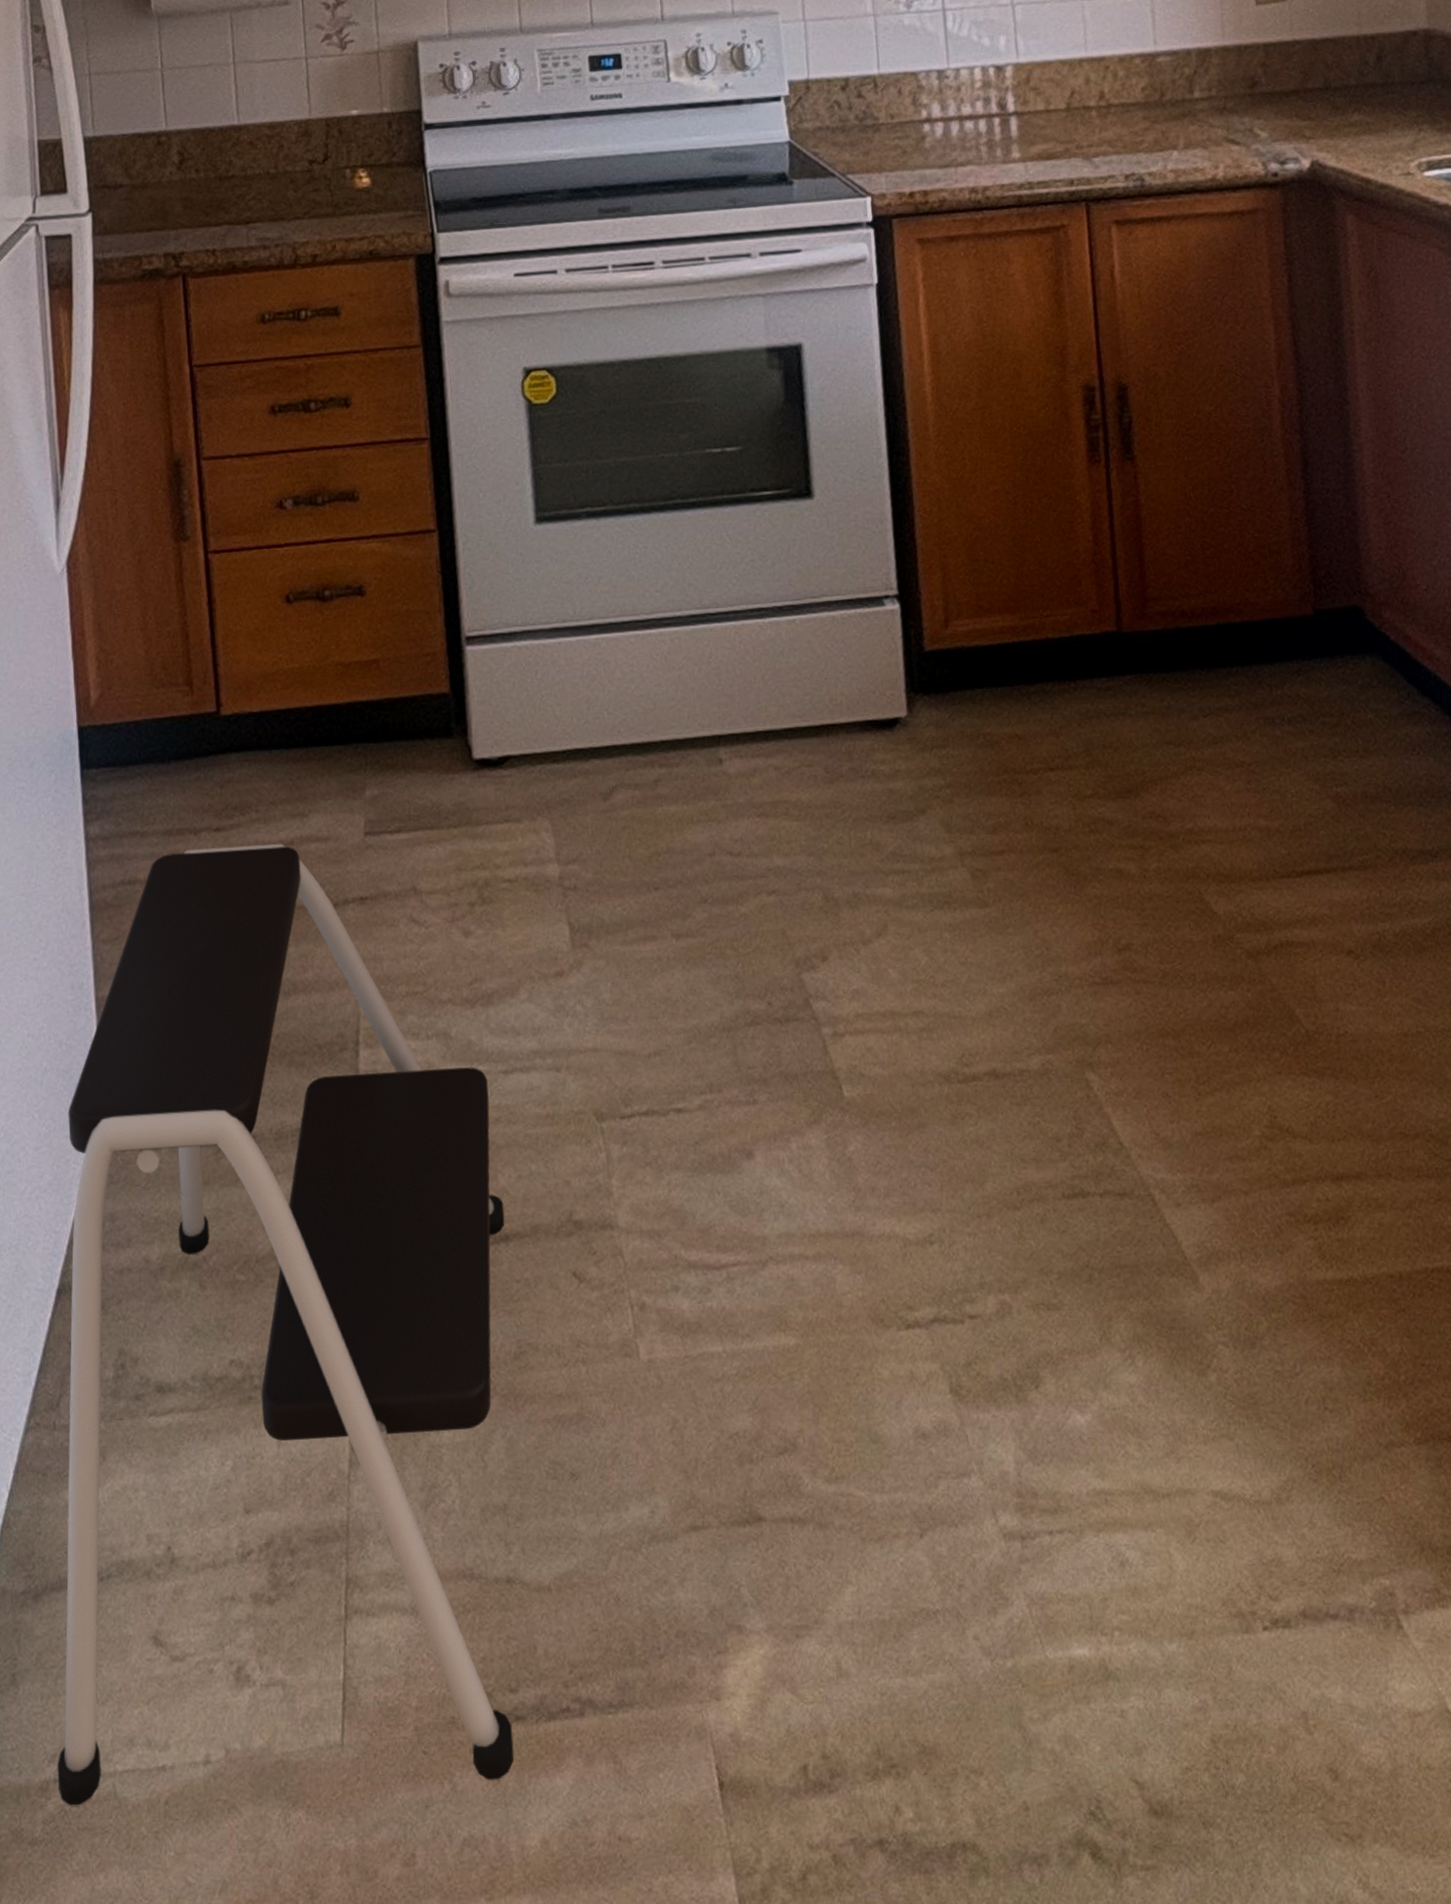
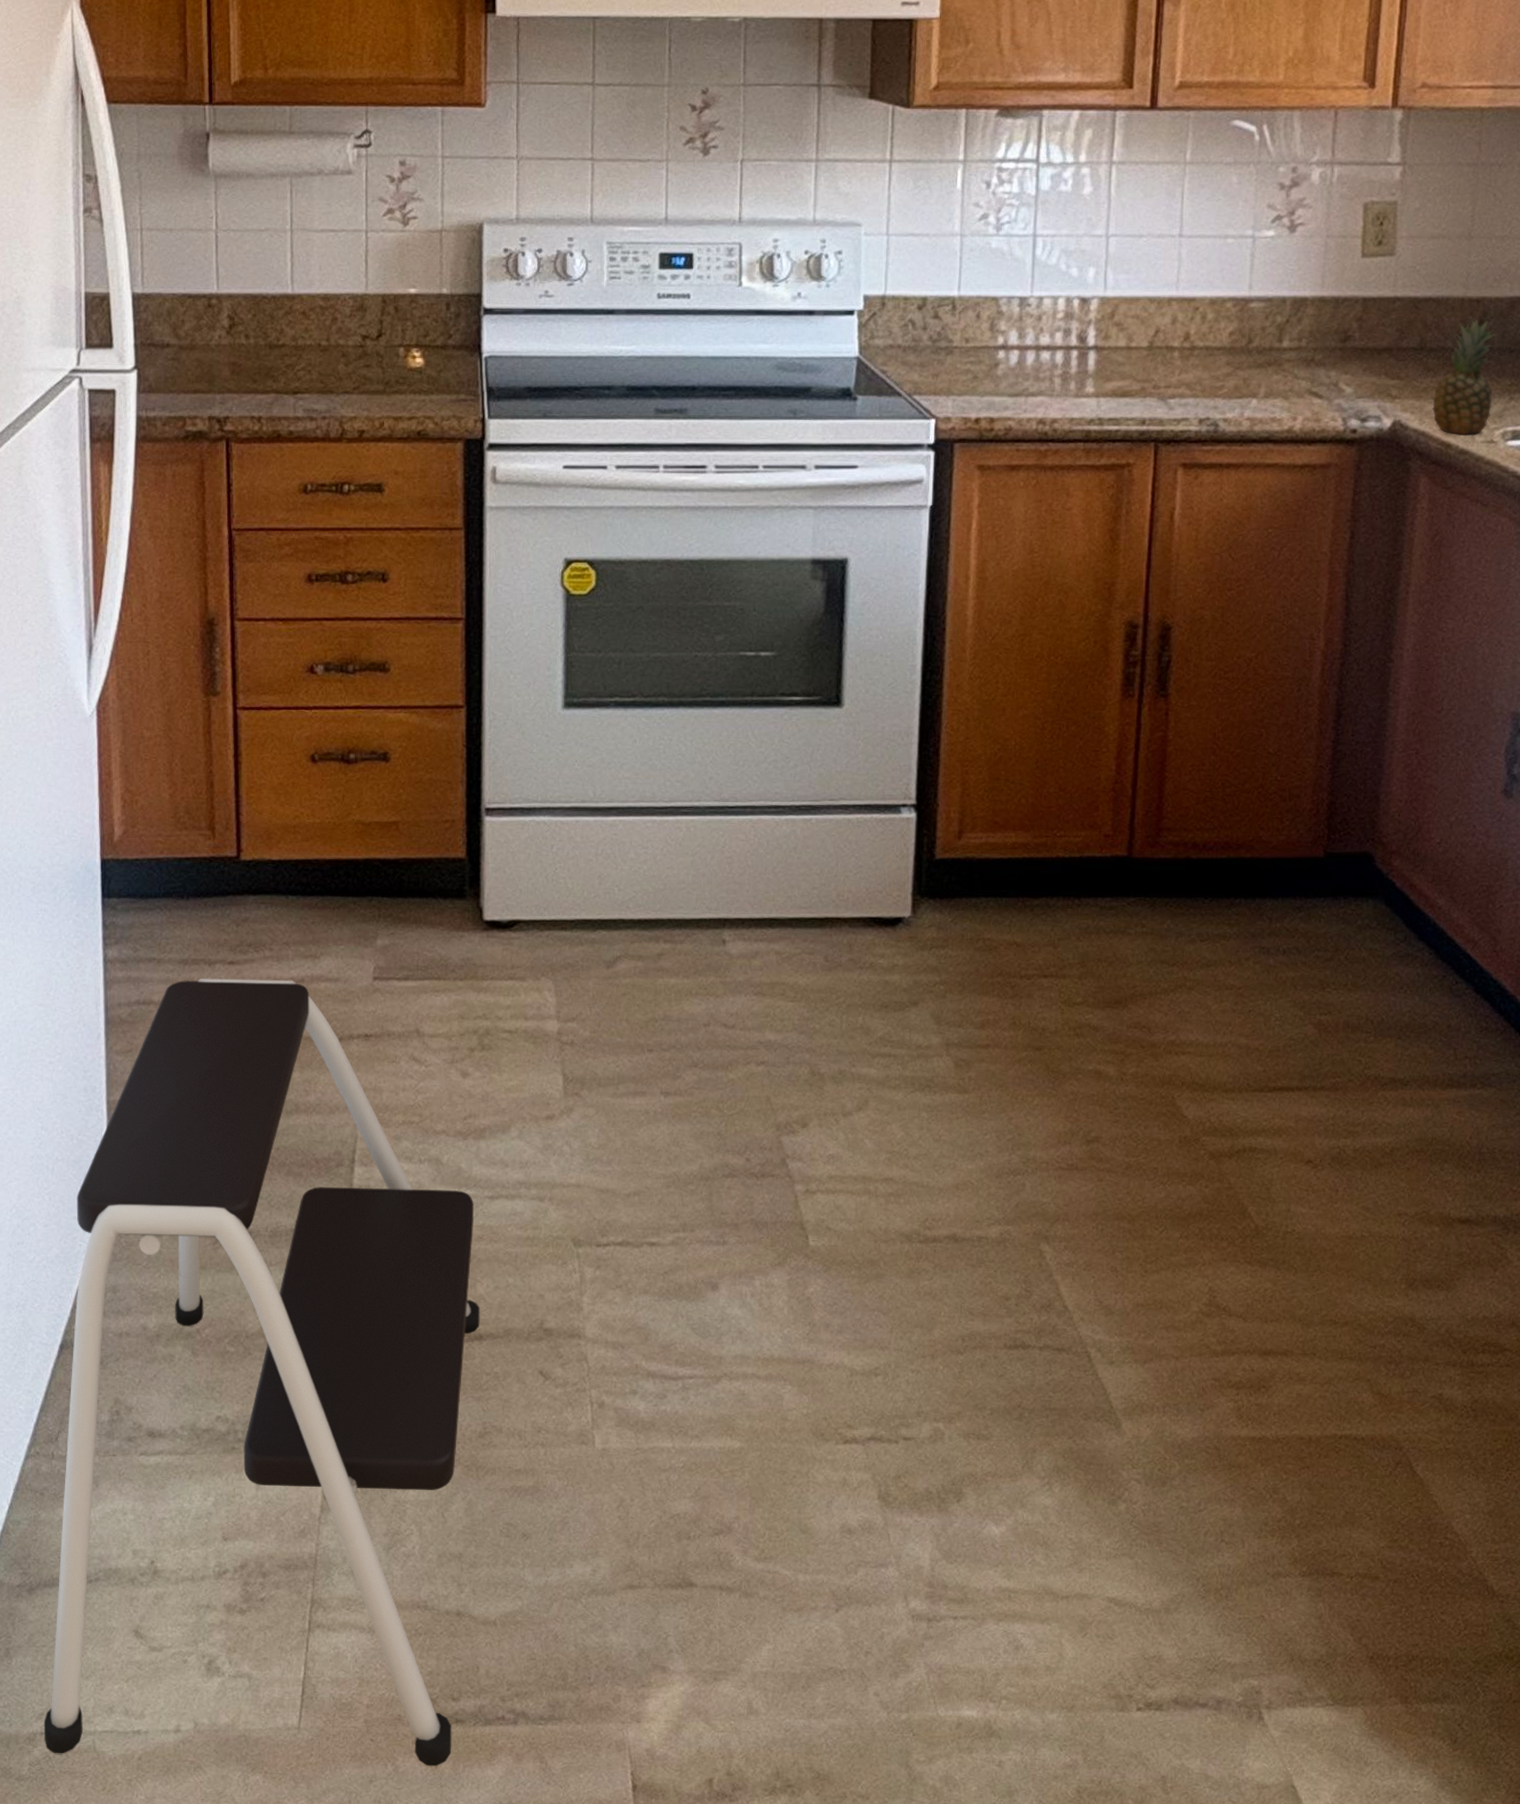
fruit: none [1345,56,1404,171] -> present [1432,320,1497,437]

